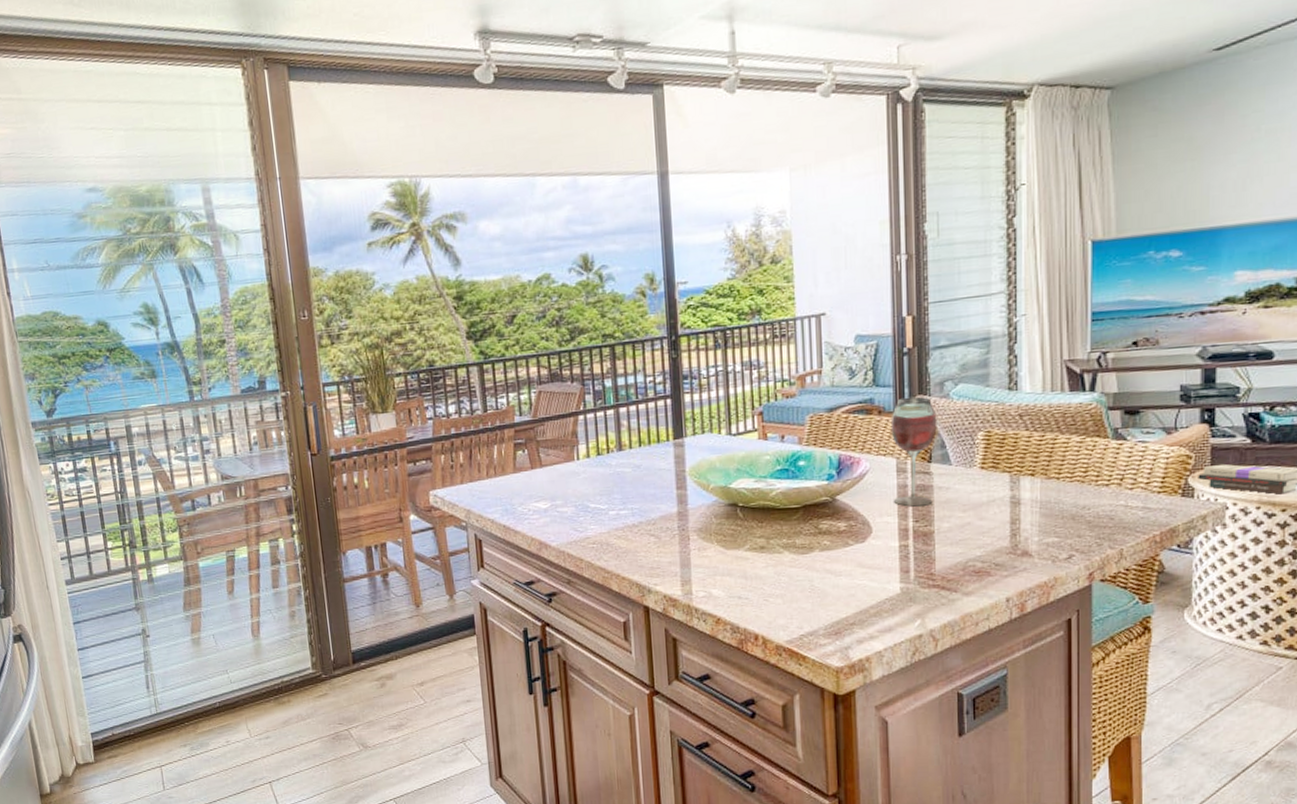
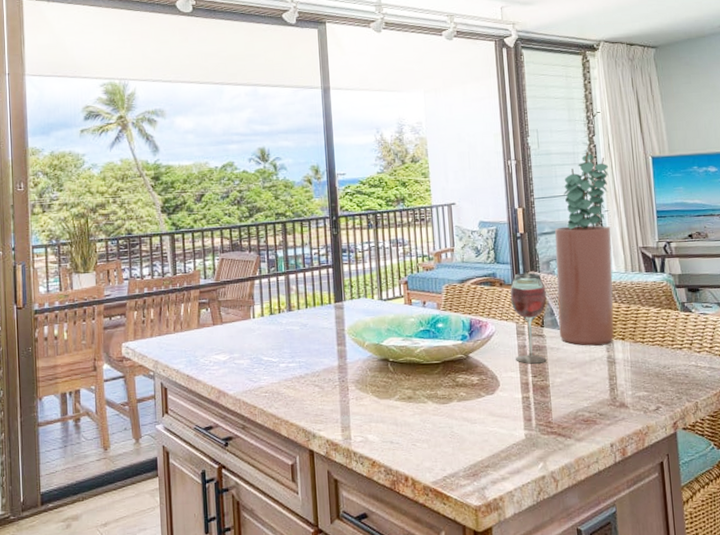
vase: none [950,229,1030,484] -> present [554,145,614,346]

